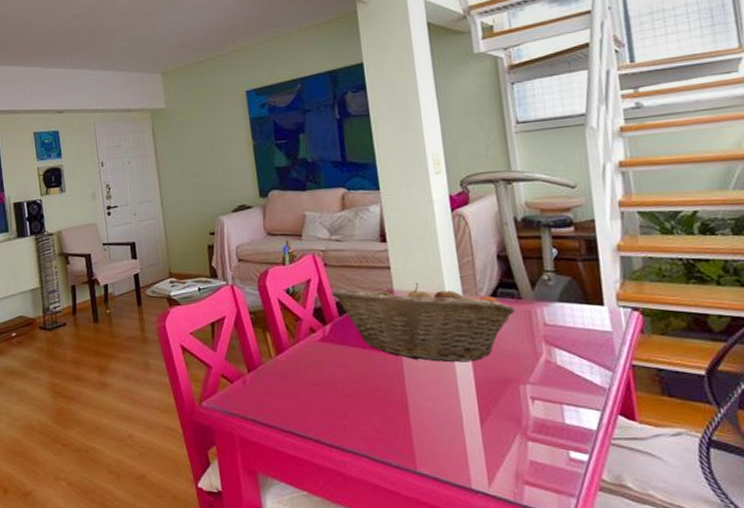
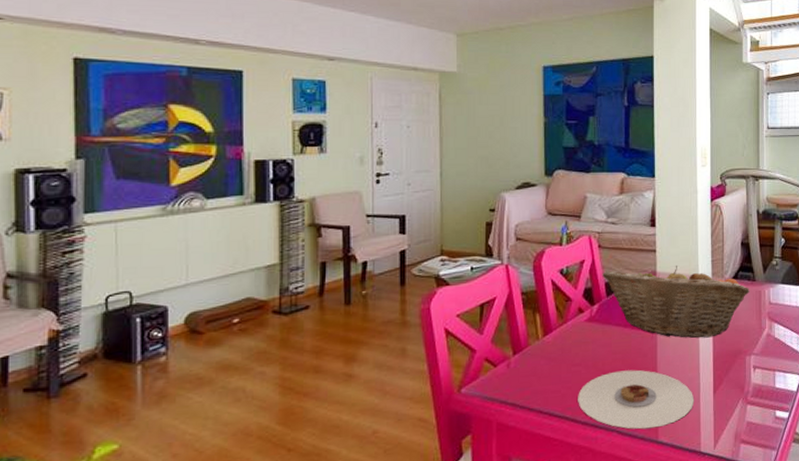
plate: none [319,393,457,457] -> present [578,369,695,430]

